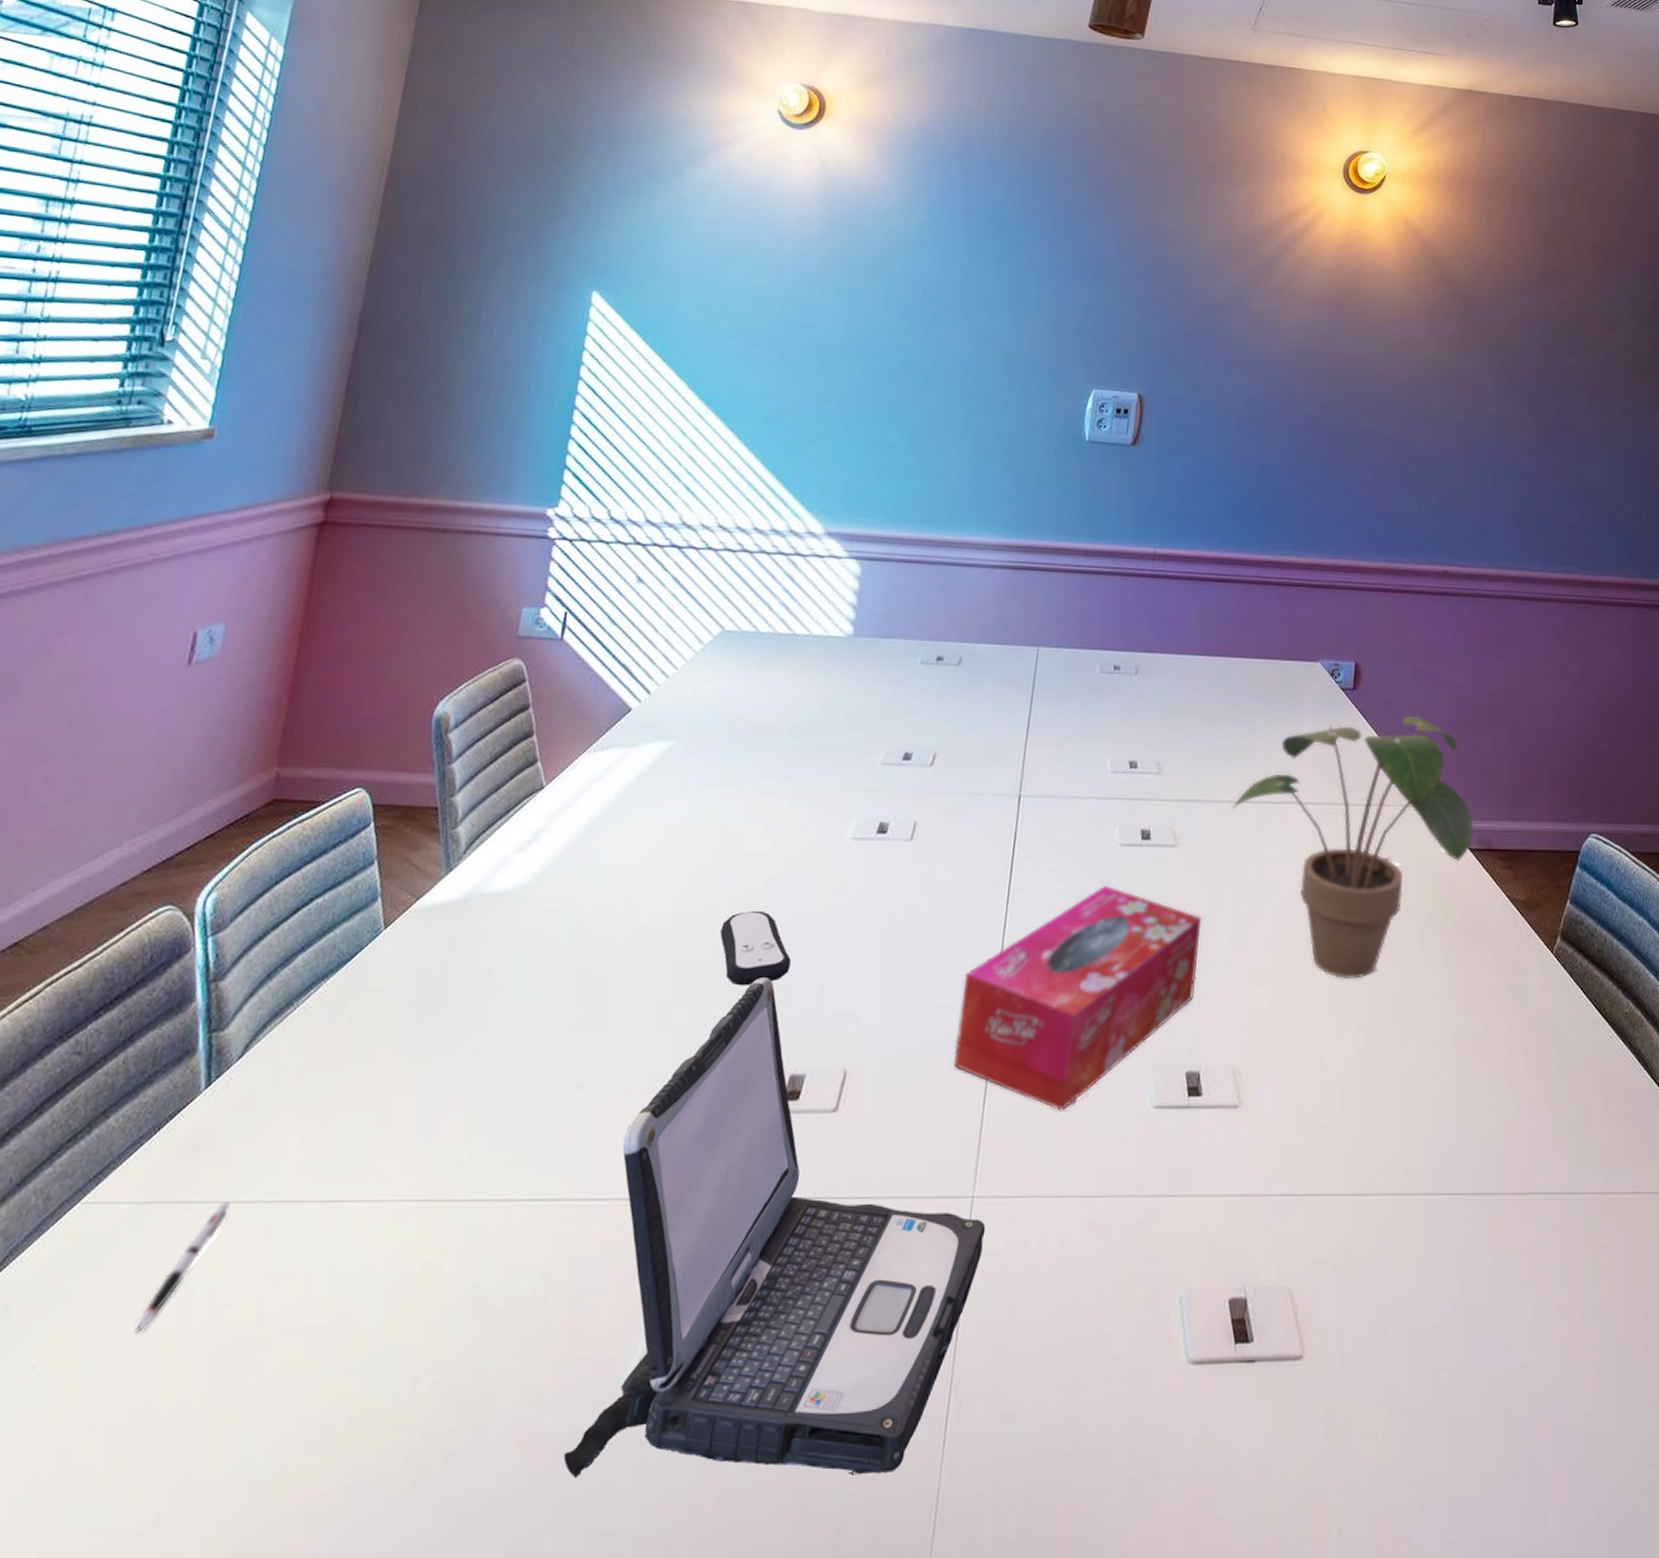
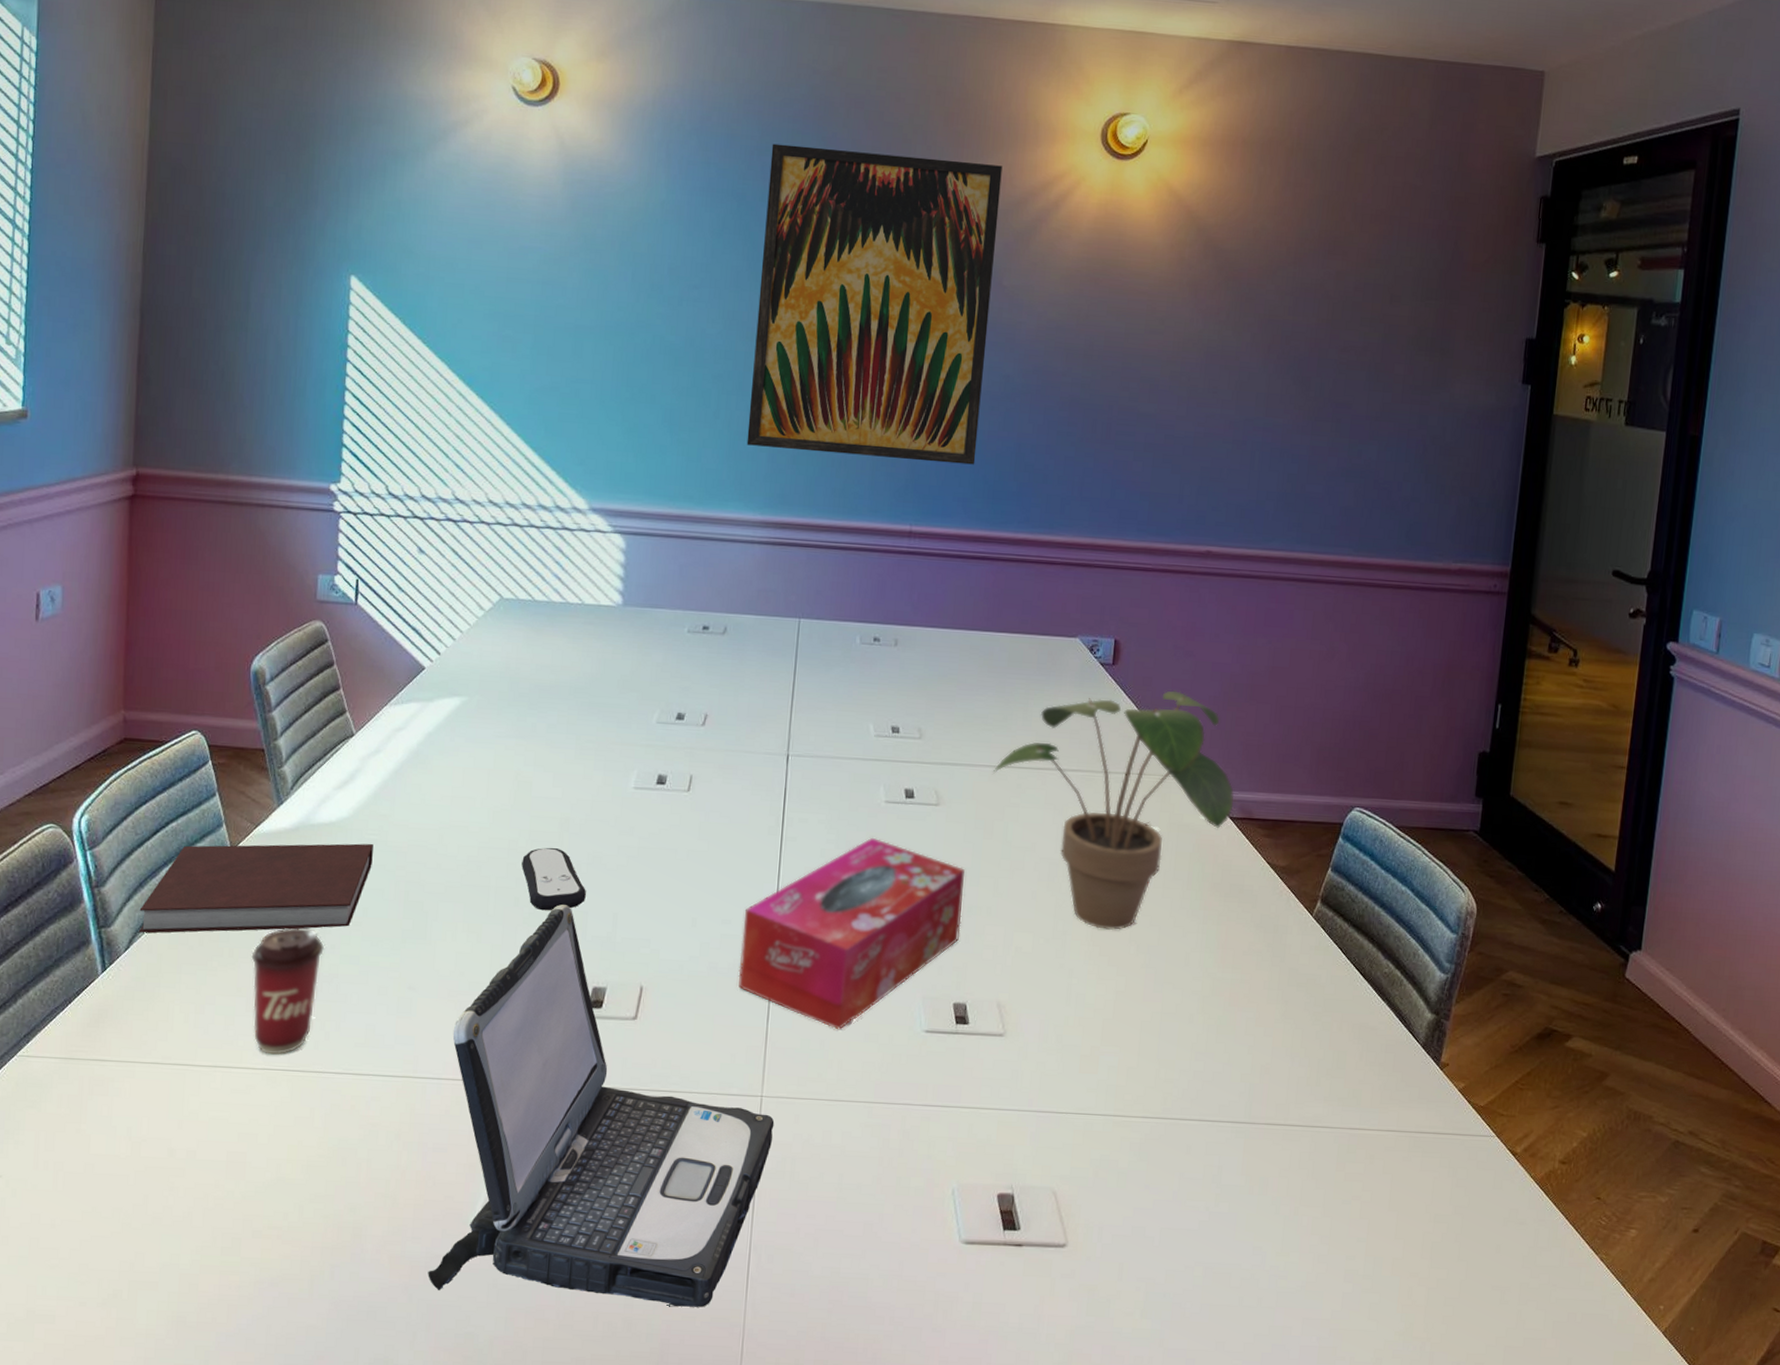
pen: present [135,1201,230,1334] -> none [74,1061,135,1158]
notebook: none [257,914,553,1036] -> present [138,843,373,934]
coffee cup: none [383,1020,482,1182] -> present [251,927,325,1055]
wall art: none [992,171,1251,486] -> present [746,143,1003,465]

